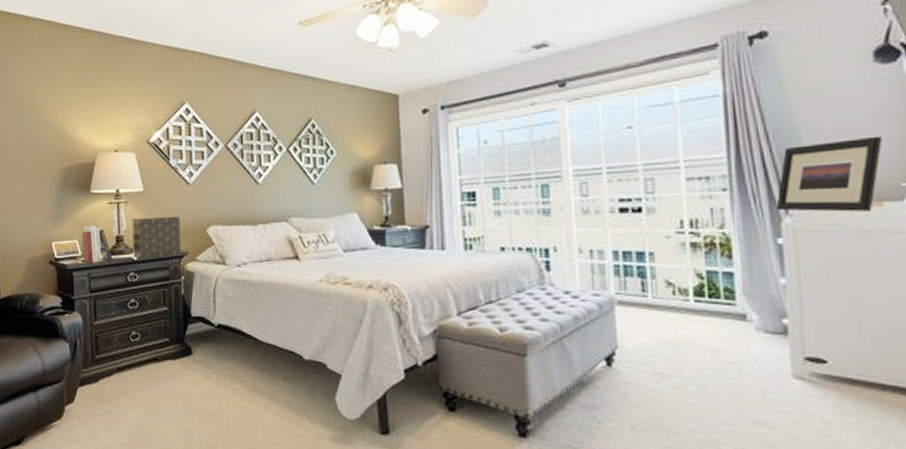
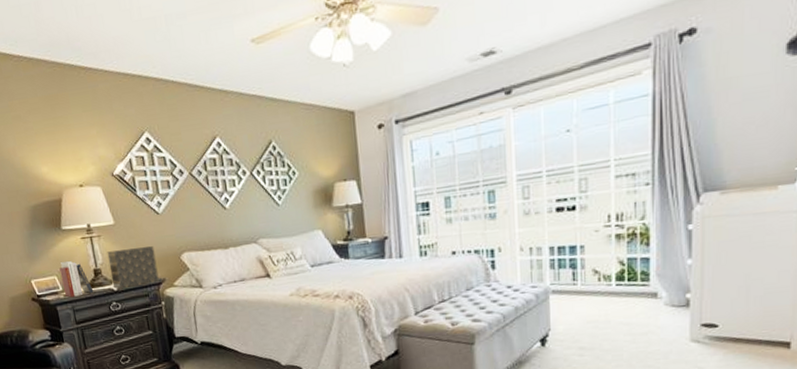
picture frame: present [776,136,883,212] -> none [690,125,785,200]

